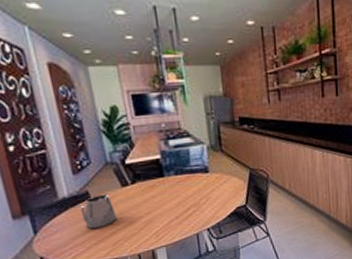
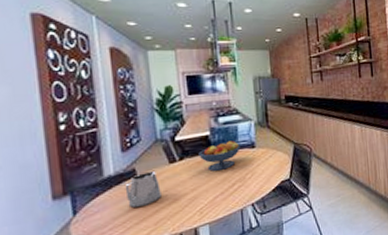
fruit bowl: none [150,165,194,196] -> present [198,141,241,171]

